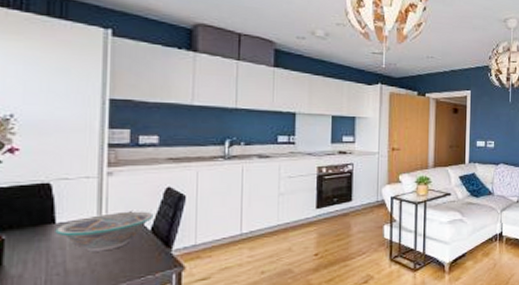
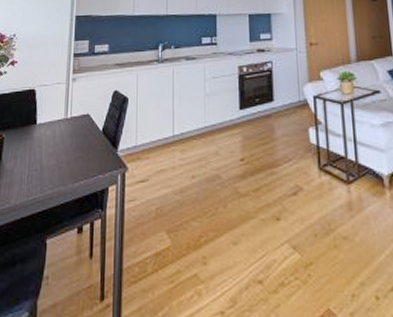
bowl: present [55,211,154,252] -> none [36,113,104,150]

